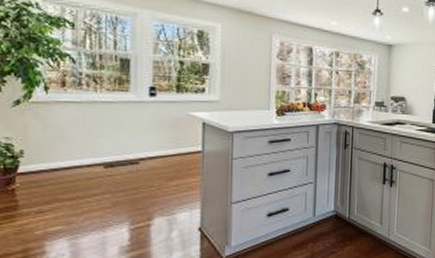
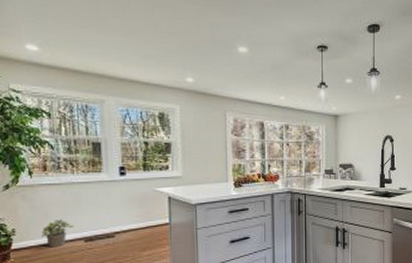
potted plant: none [54,140,94,173] -> present [41,218,75,248]

